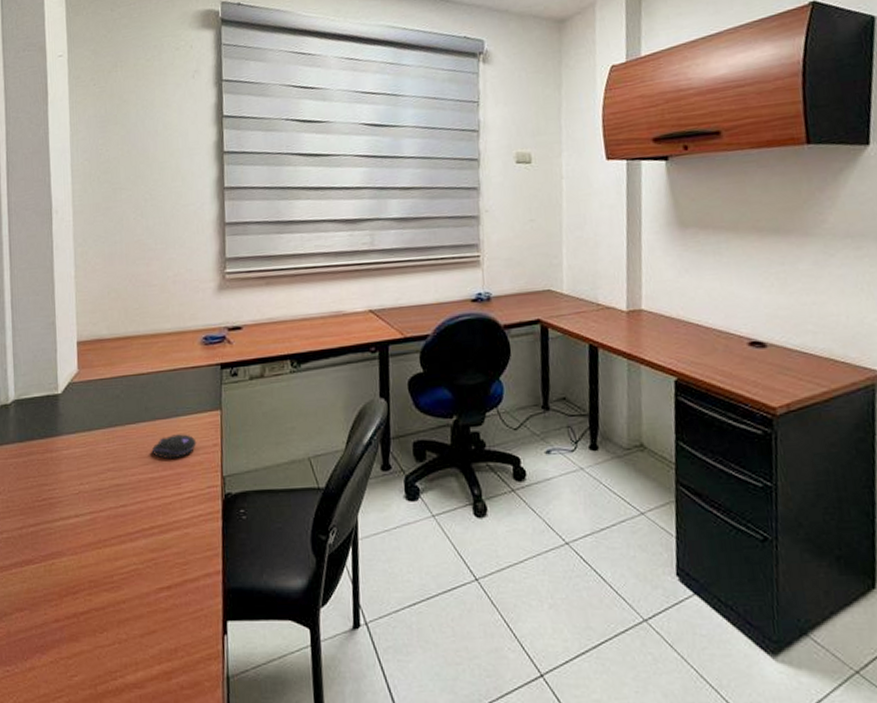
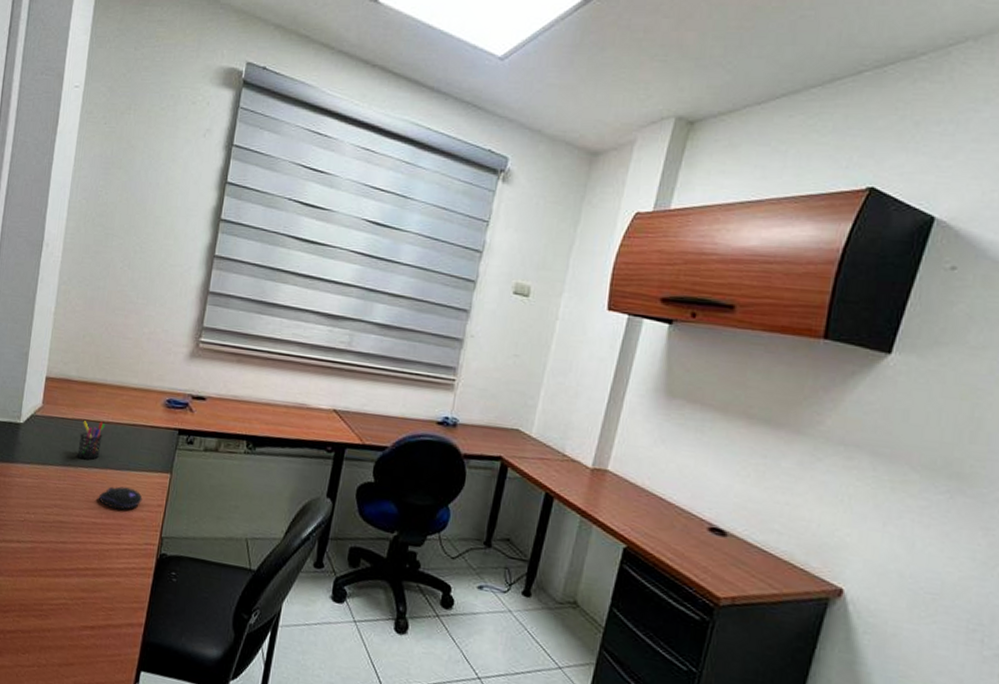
pen holder: none [122,374,146,416] -> present [77,420,105,460]

